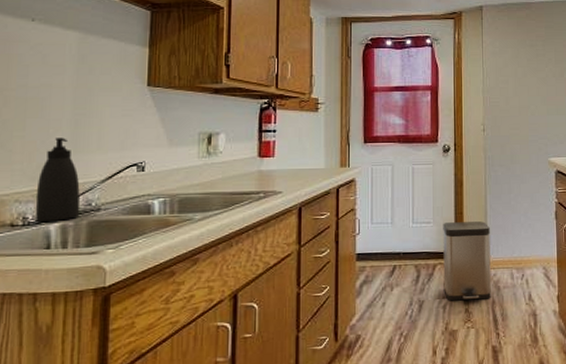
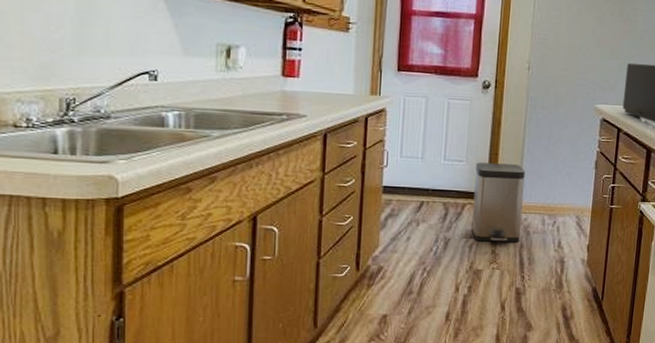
soap dispenser: present [35,138,81,223] -> none [39,35,88,126]

